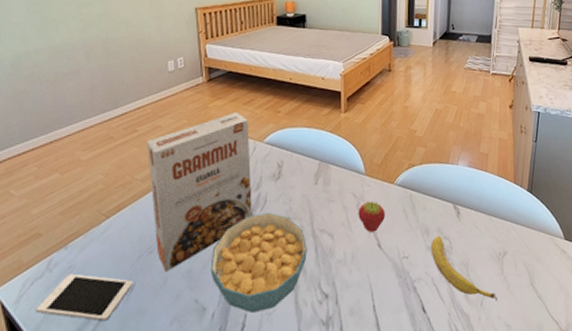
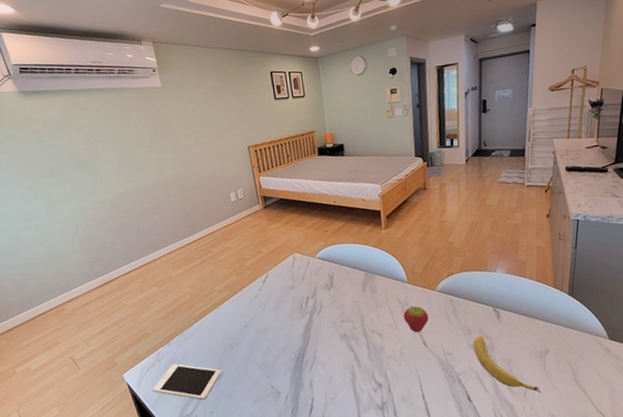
cereal box: present [146,112,252,271] -> none [220,233,311,363]
cereal bowl: present [210,213,307,314] -> none [280,316,361,398]

